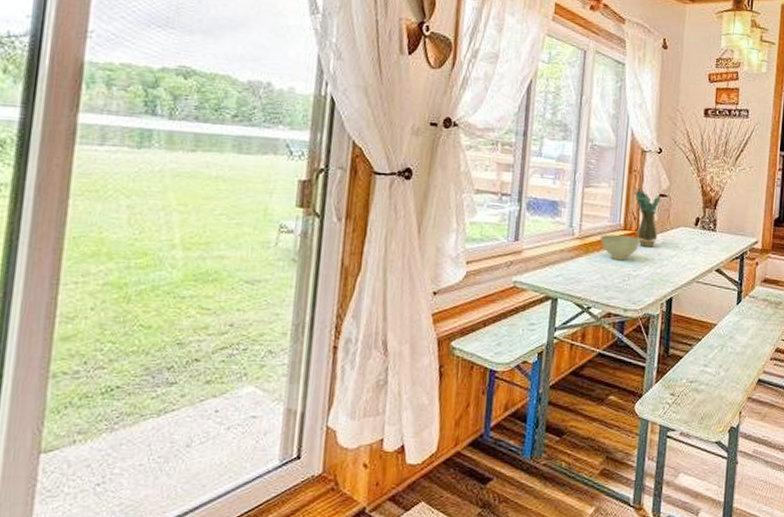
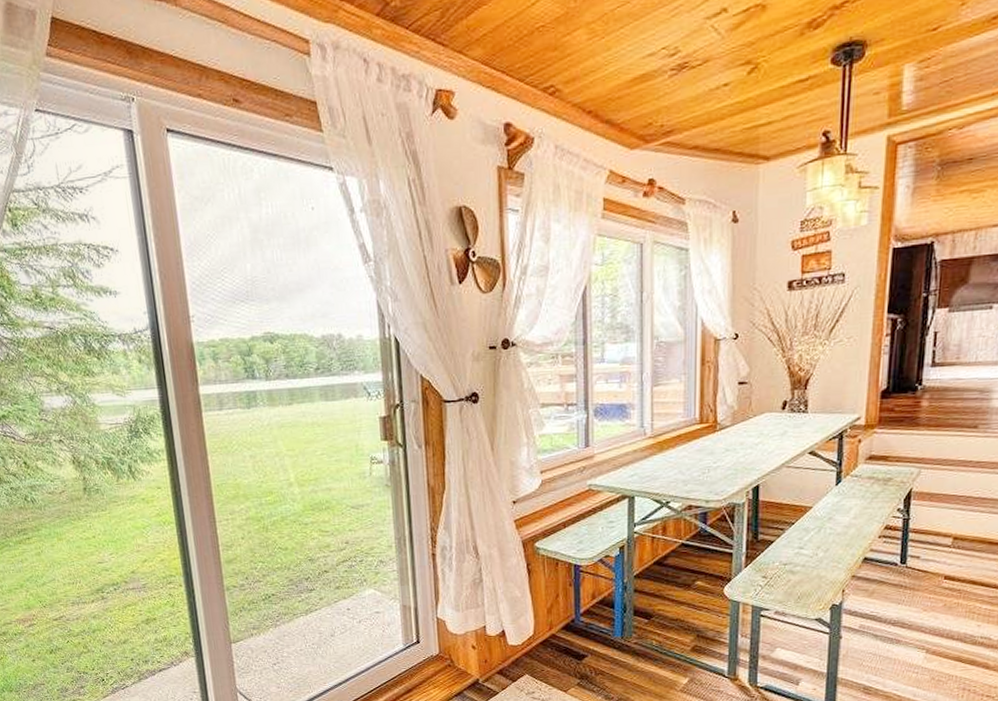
bowl: present [600,234,641,261] -> none [674,428,720,455]
vase: present [634,187,661,247] -> none [708,378,740,438]

